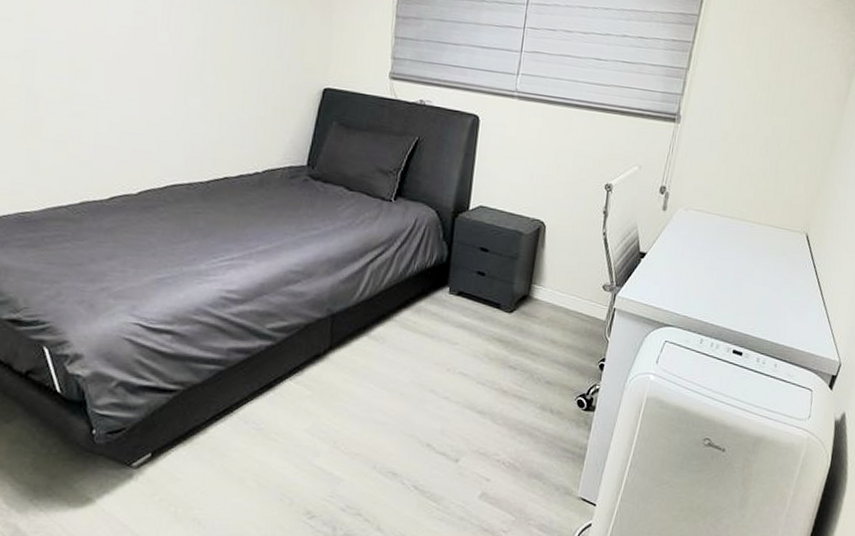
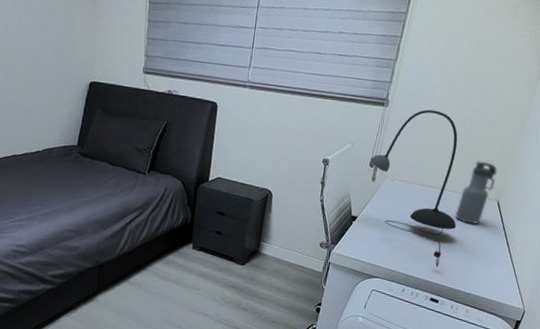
desk lamp: none [660,126,761,313] -> present [370,109,458,267]
water bottle: none [759,187,806,262] -> present [455,161,498,225]

